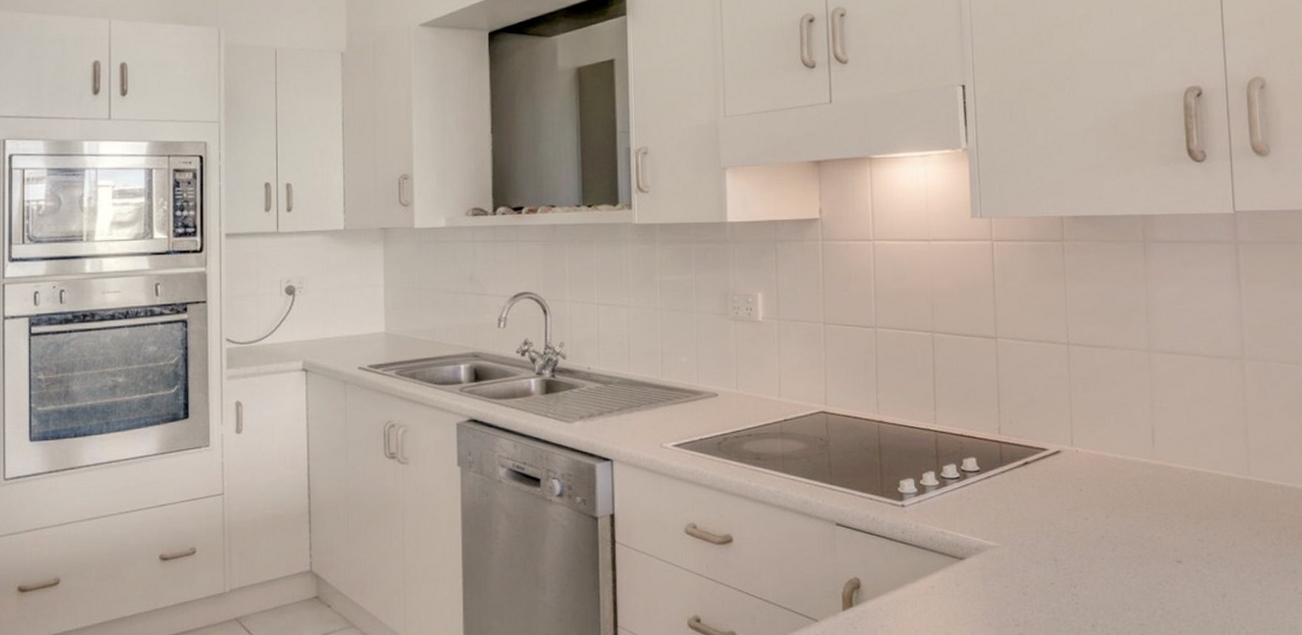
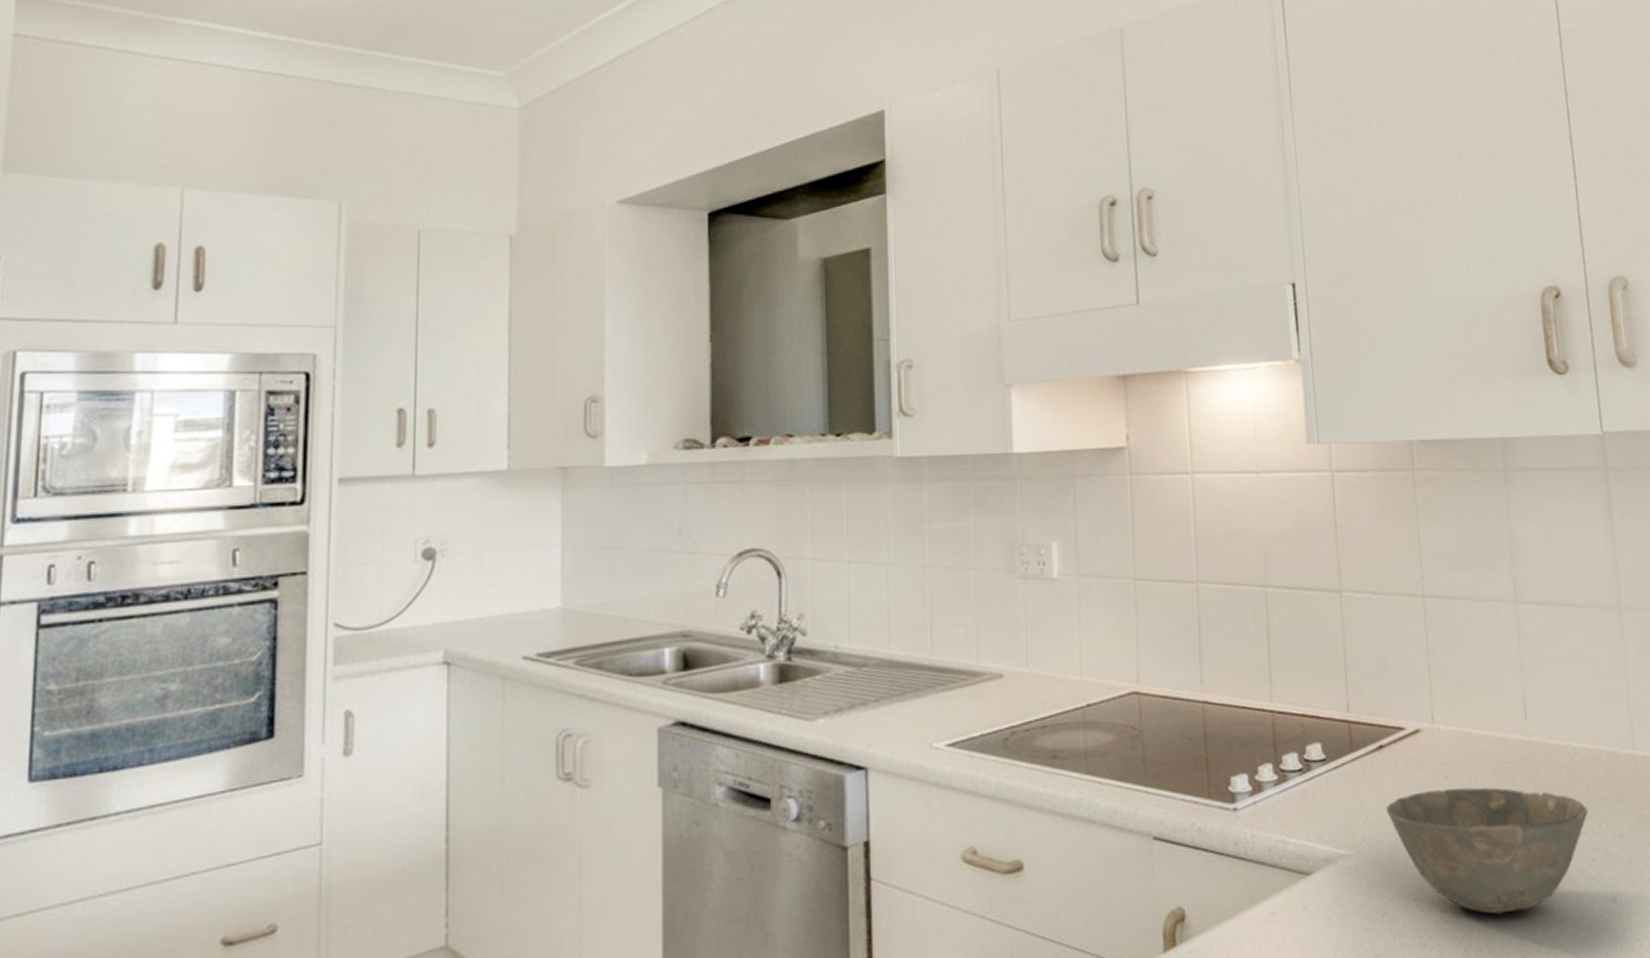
bowl: none [1029,499,1205,600] -> present [1385,787,1589,914]

